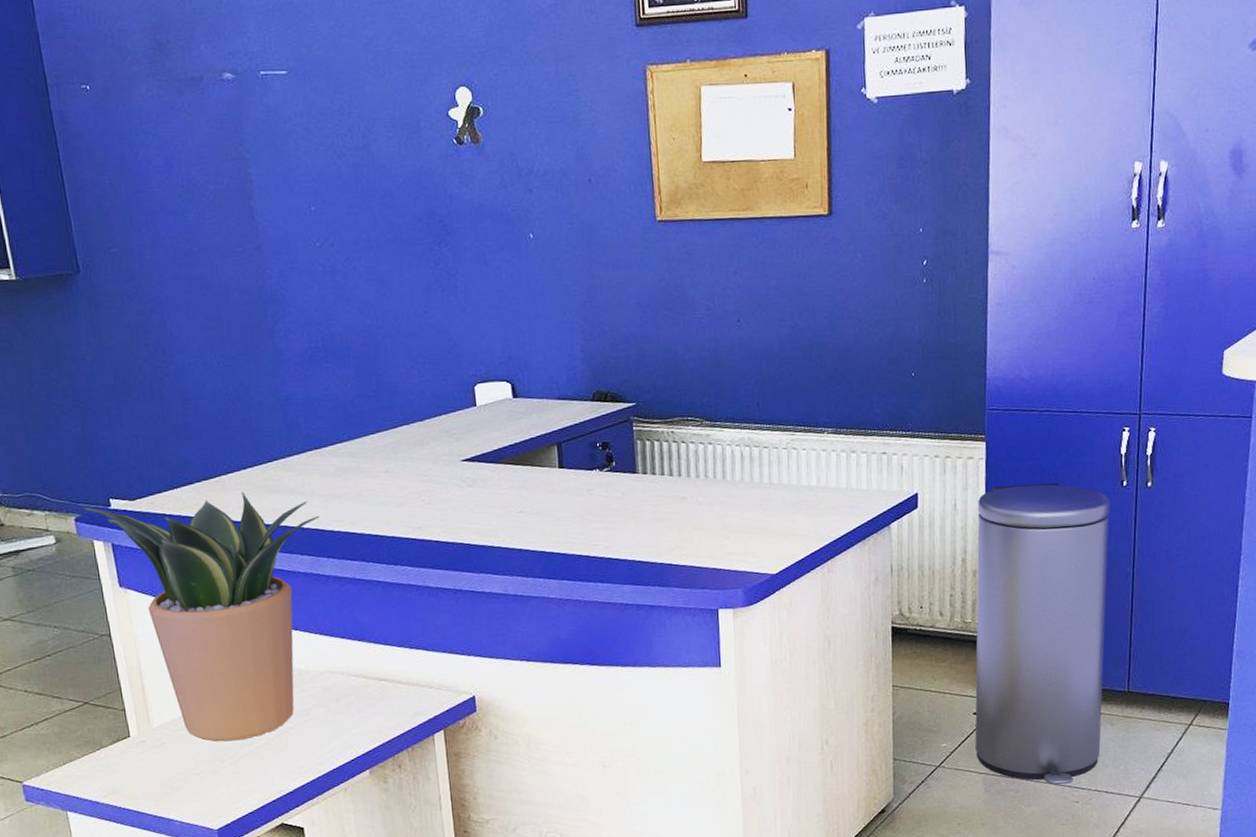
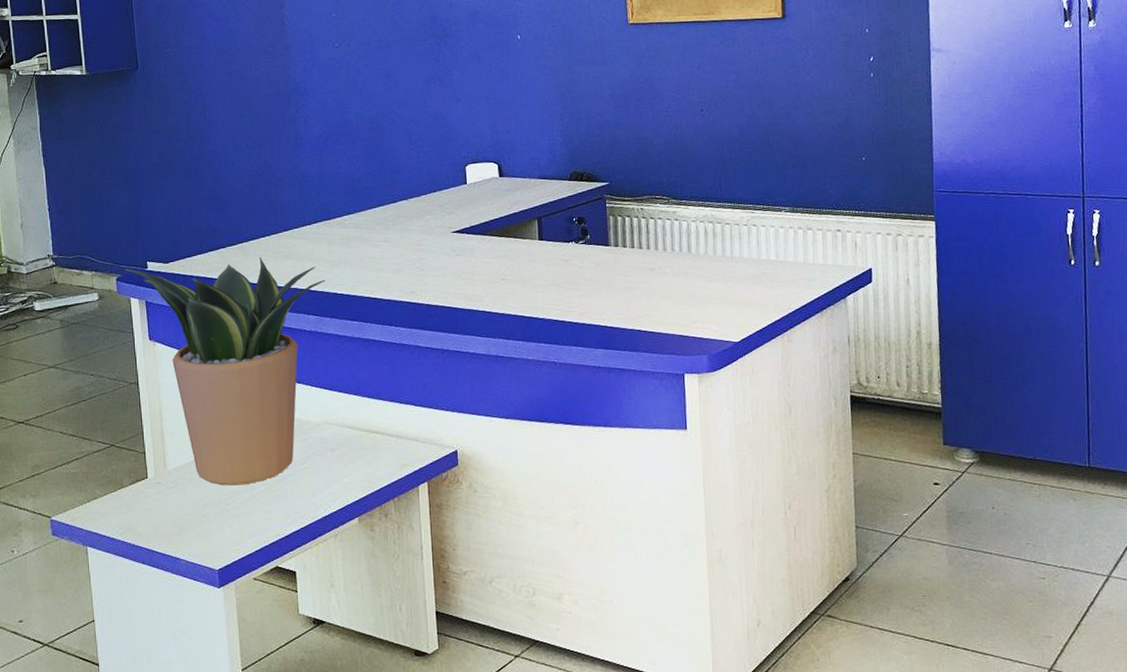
pedal bin: present [975,483,1110,785] -> none [929,261,1064,560]

